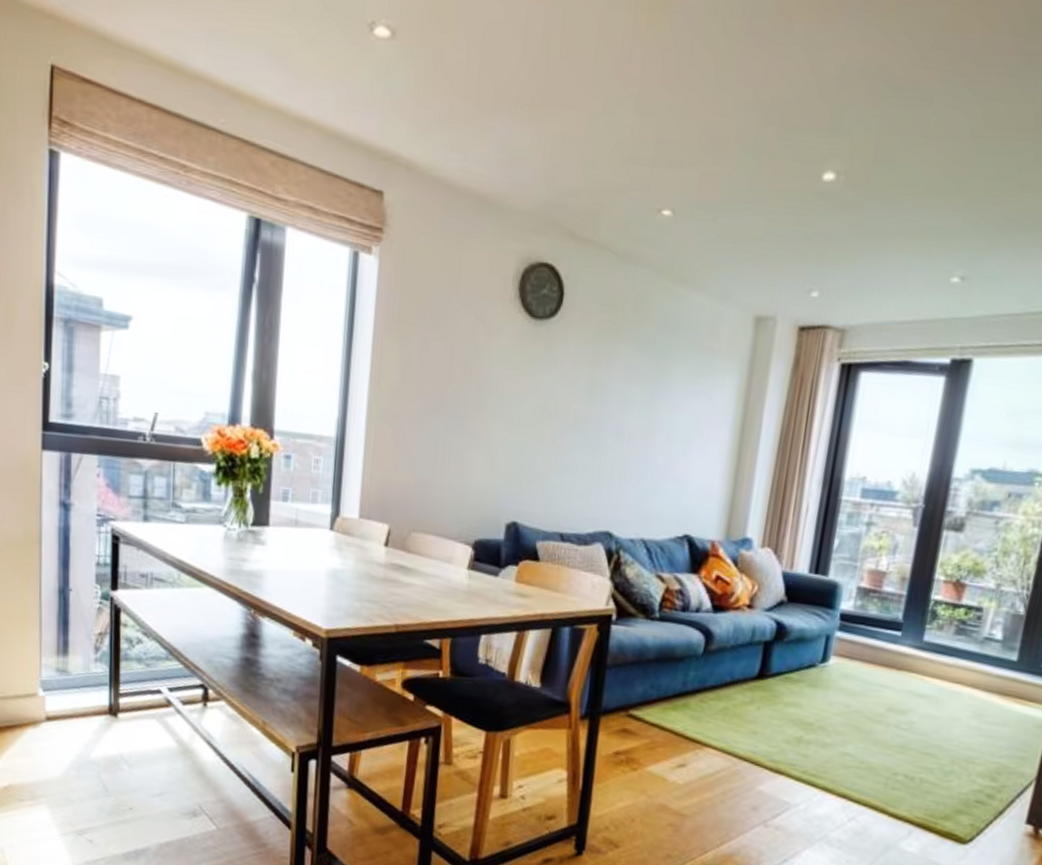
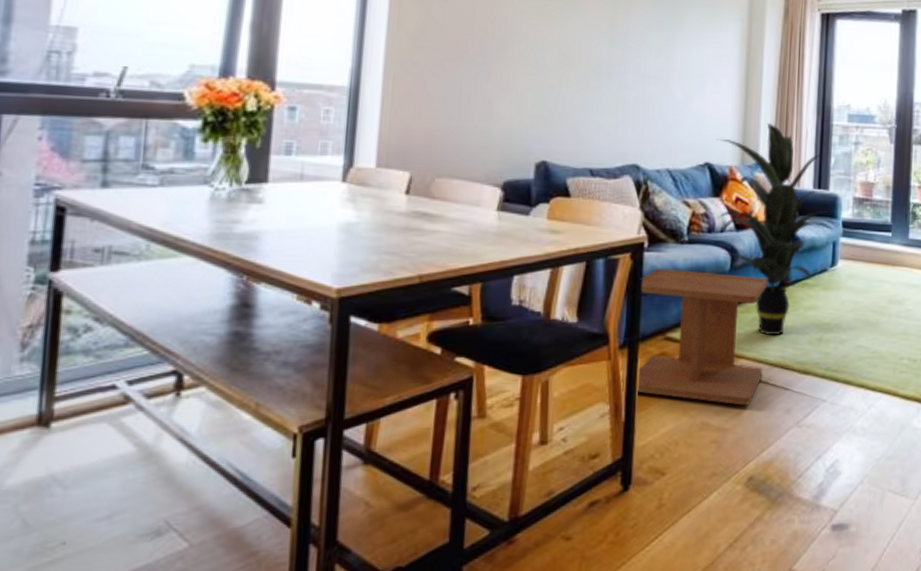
side table: none [594,643,745,796] -> present [635,268,768,406]
indoor plant: none [695,494,826,729] -> present [716,123,831,335]

